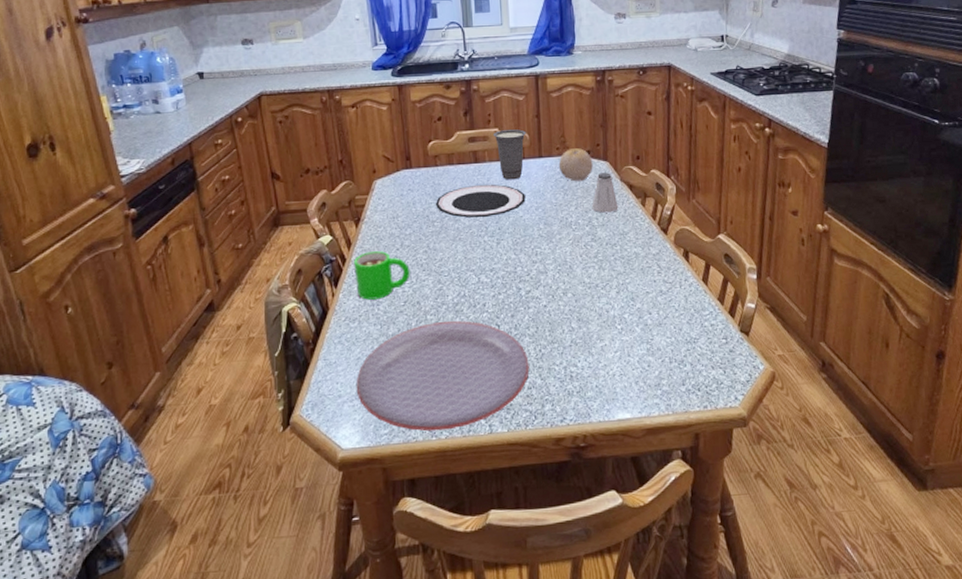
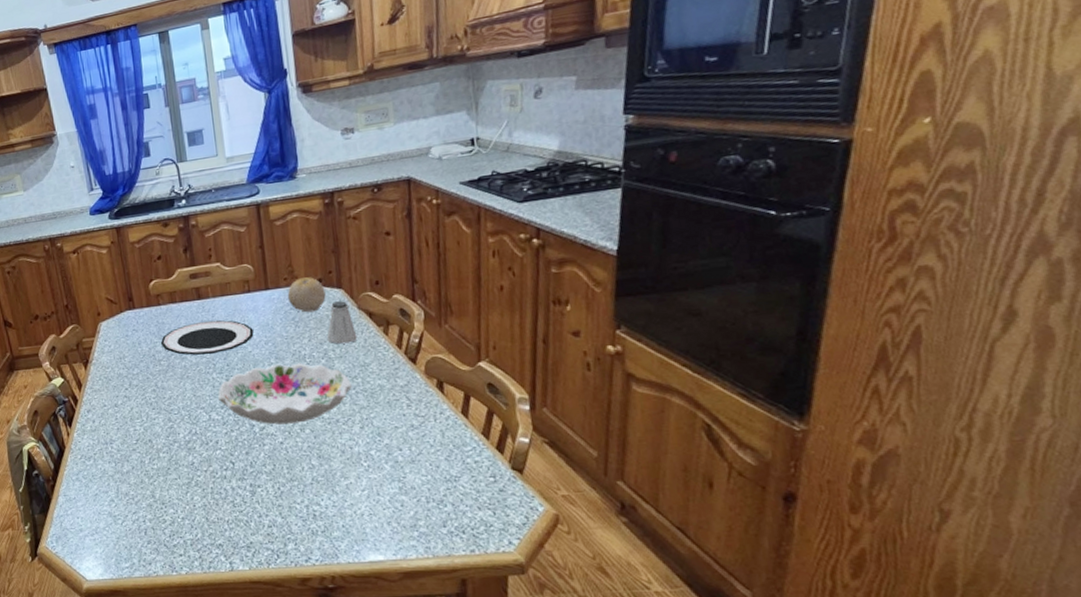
mug: present [354,251,410,300] -> none [85,391,141,439]
plate: present [356,320,529,432] -> none [95,458,269,567]
decorative bowl: none [488,229,611,289] -> present [218,363,352,425]
cup: present [492,129,526,180] -> none [215,262,250,315]

